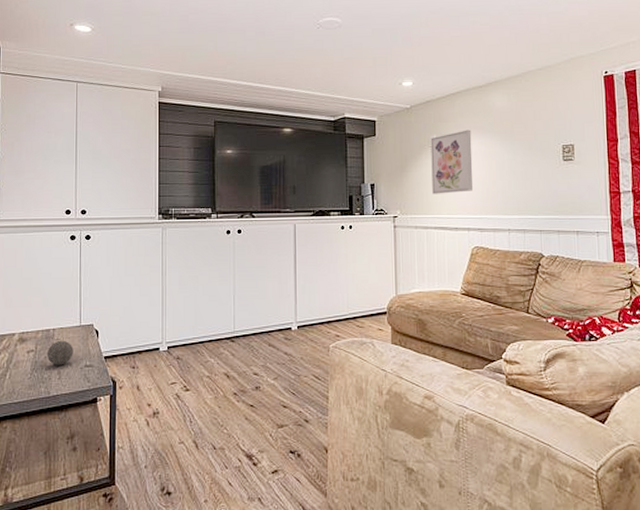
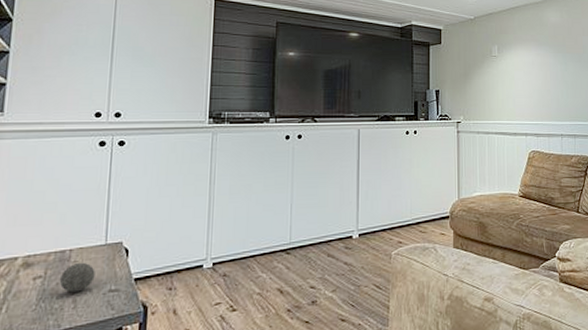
wall art: present [430,129,474,194] -> none [492,41,531,101]

